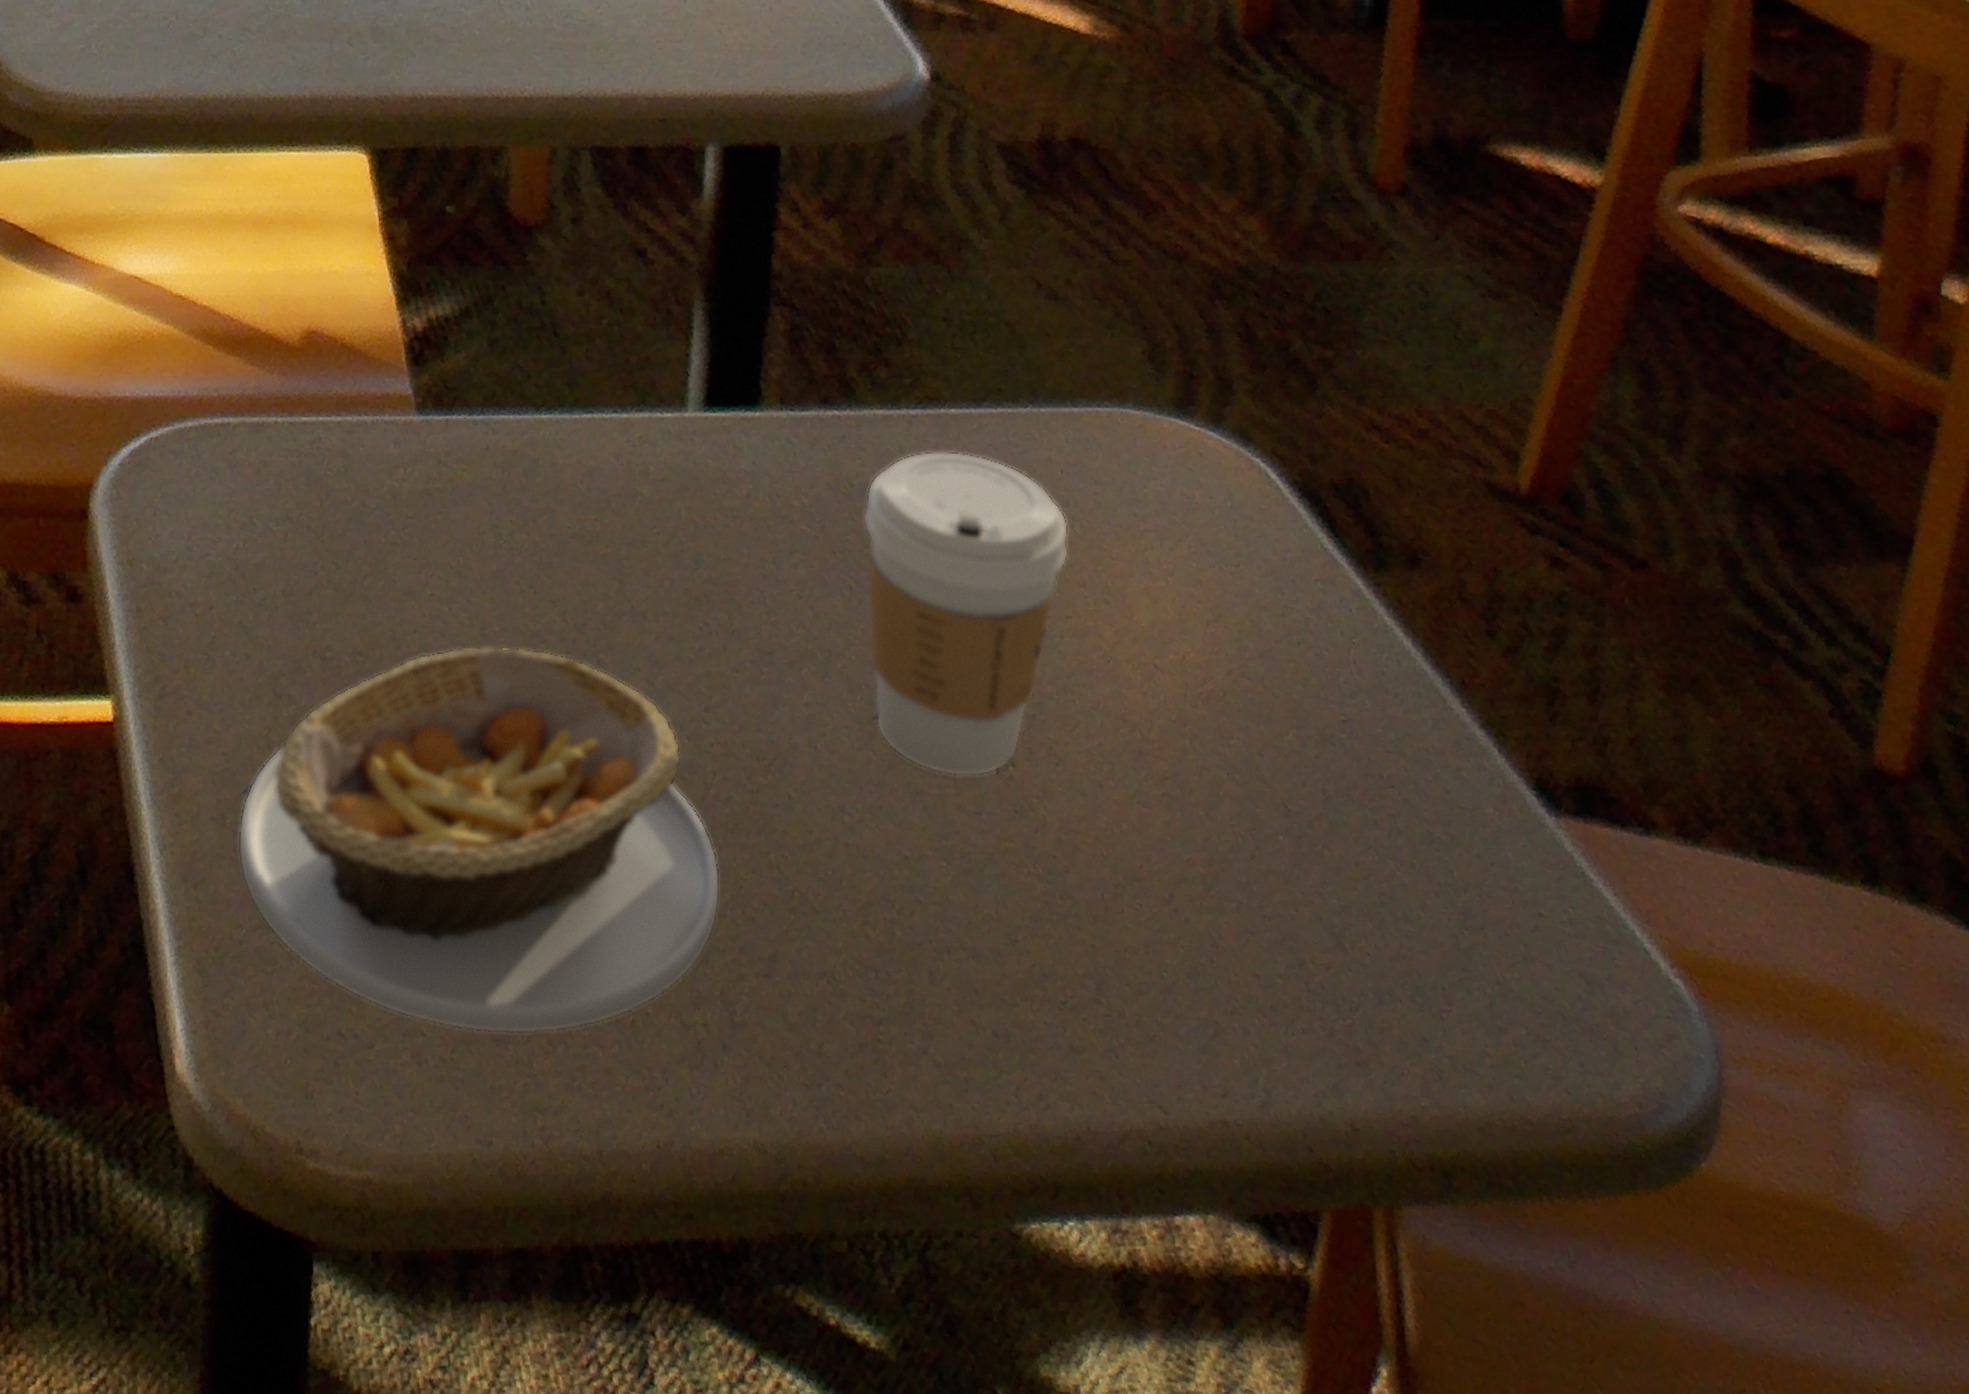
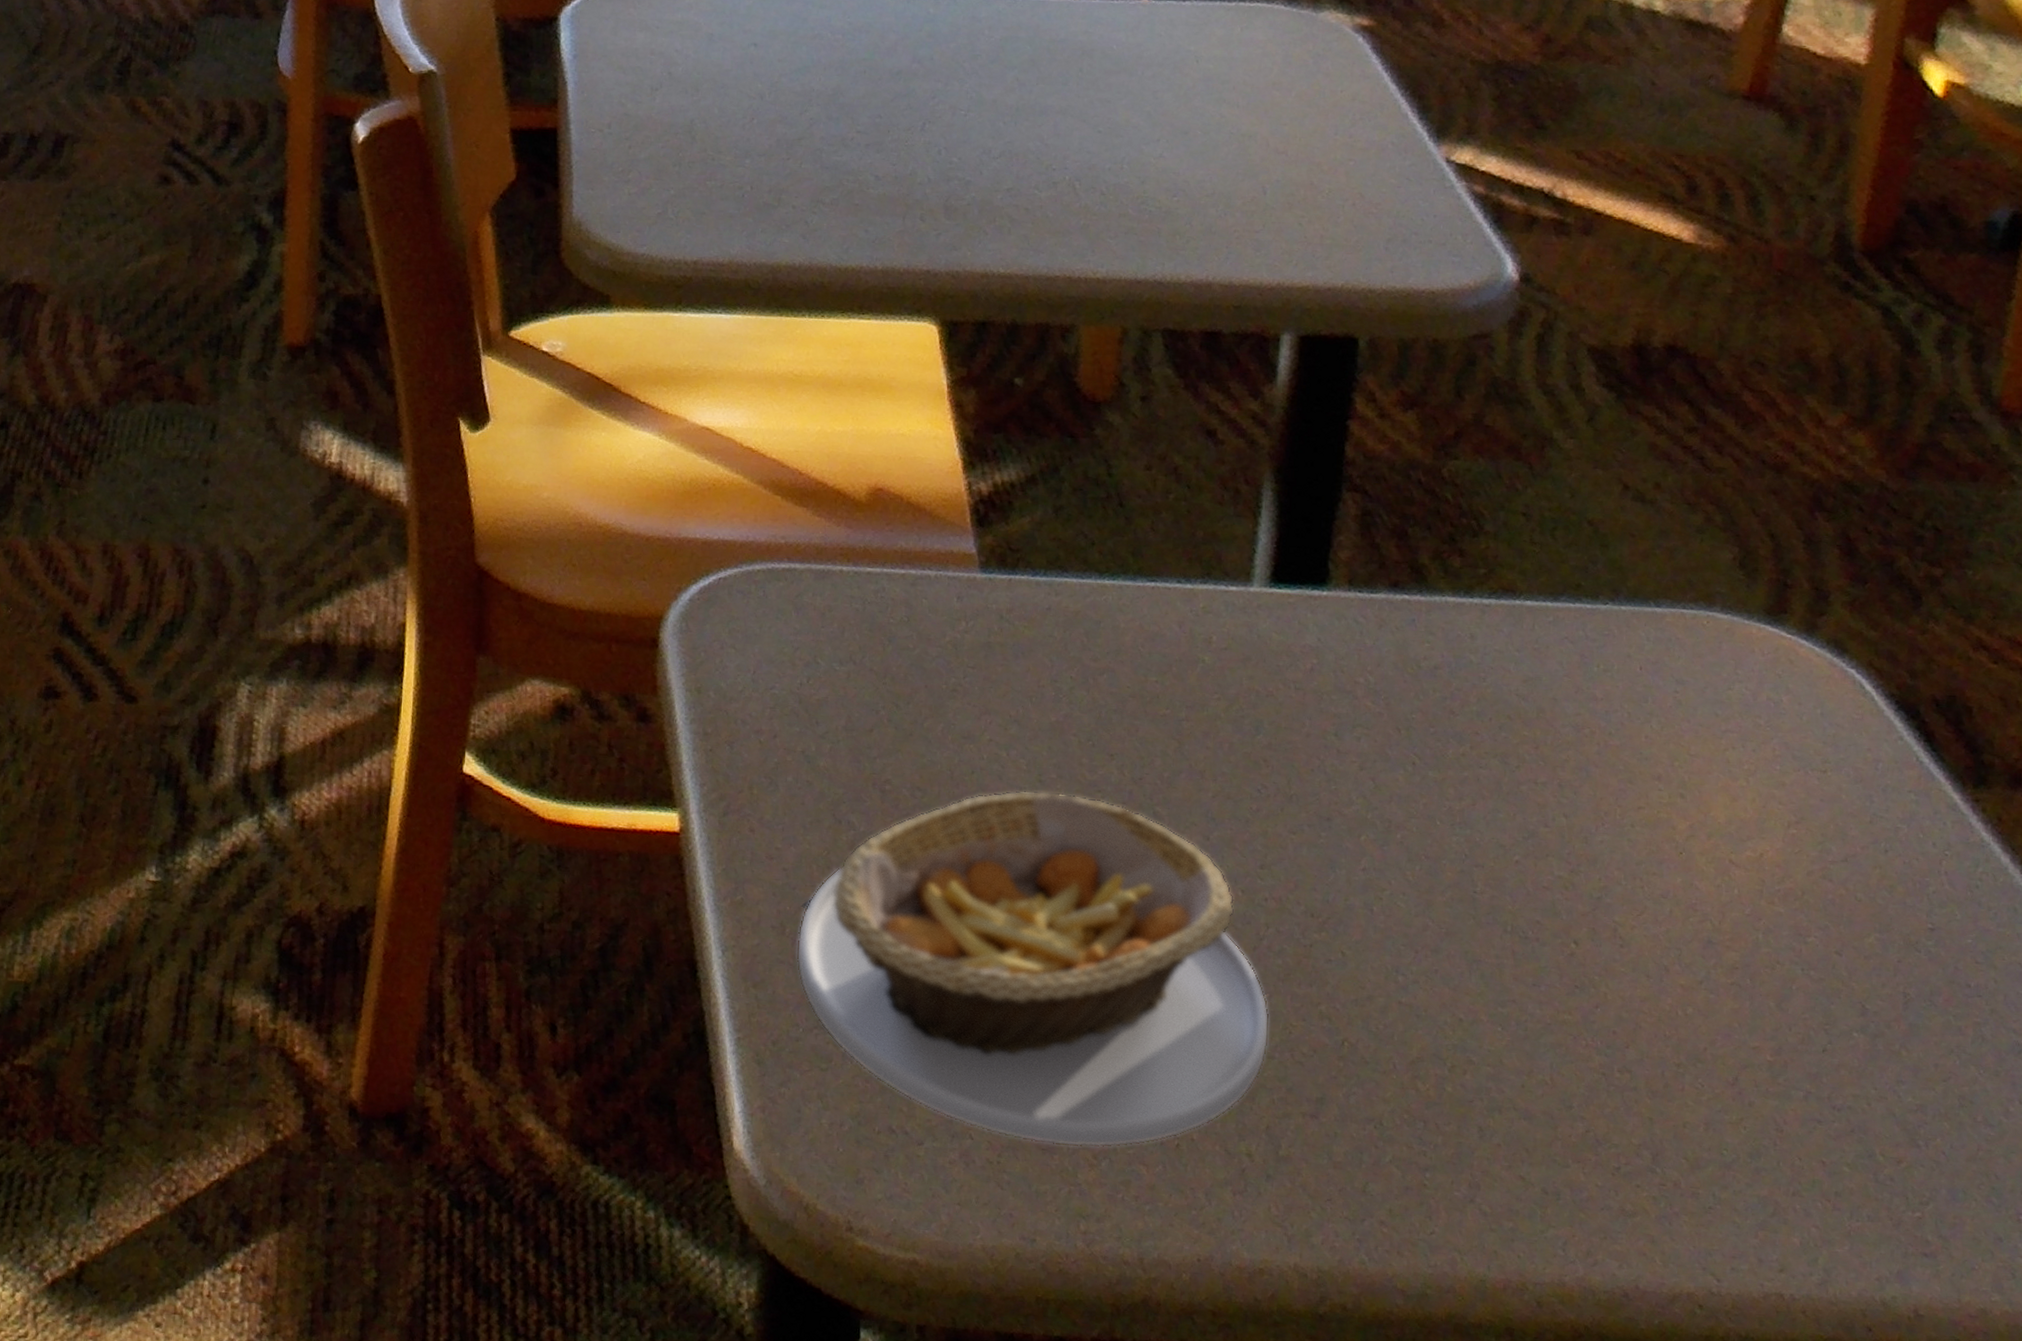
coffee cup: present [864,451,1069,777] -> none [1430,639,1645,951]

